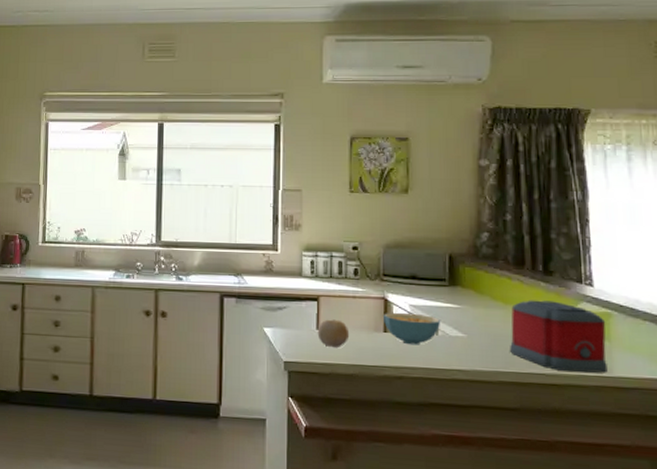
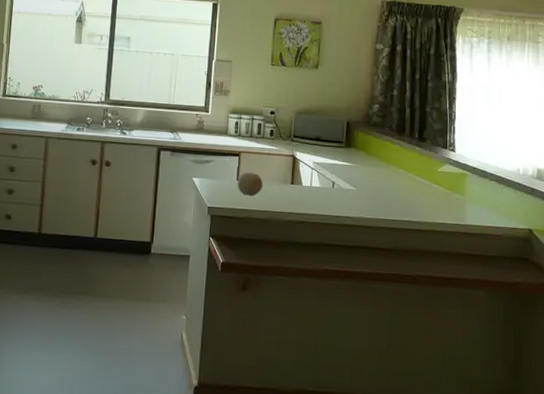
cereal bowl: present [384,312,441,345] -> none [292,167,337,196]
toaster: present [510,300,608,374] -> none [389,161,462,222]

